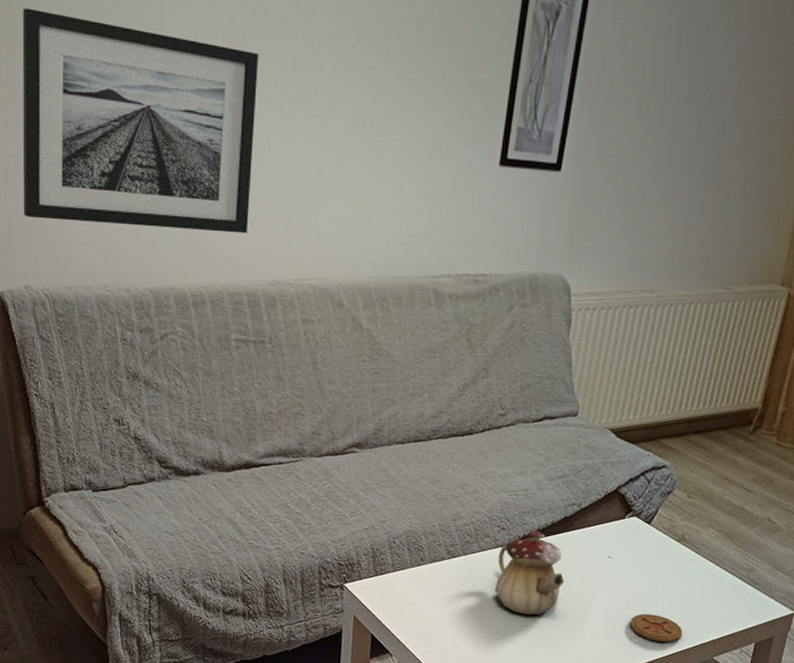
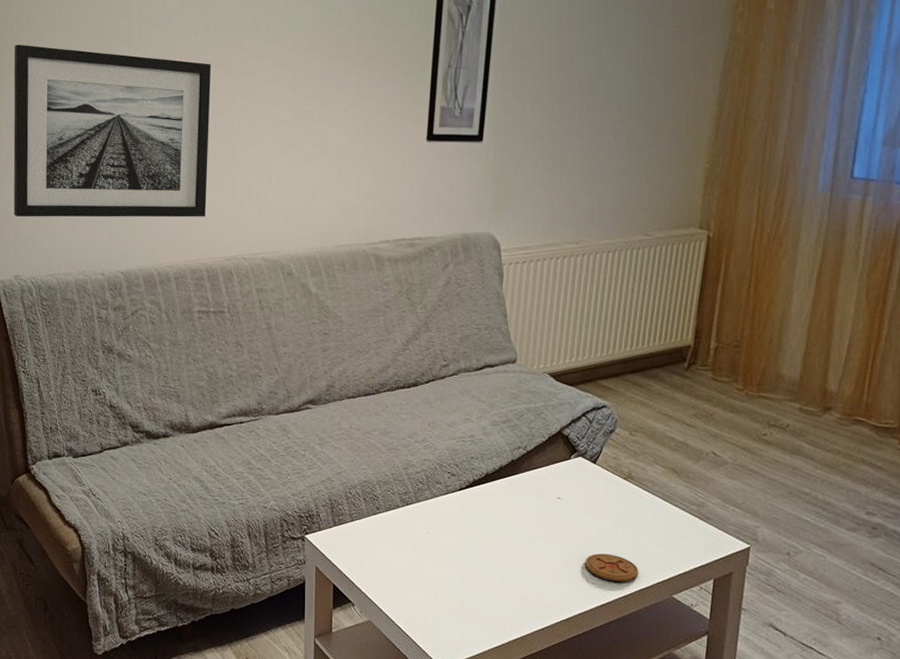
teapot: present [495,530,565,615] -> none [449,475,517,560]

